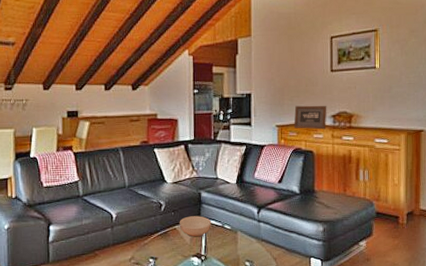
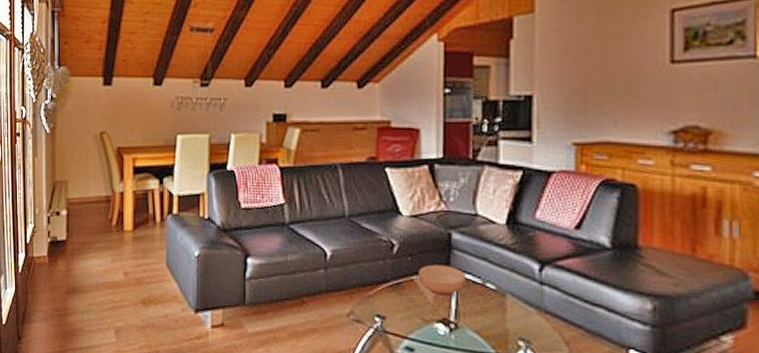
picture frame: present [294,105,327,130] -> none [603,114,663,152]

